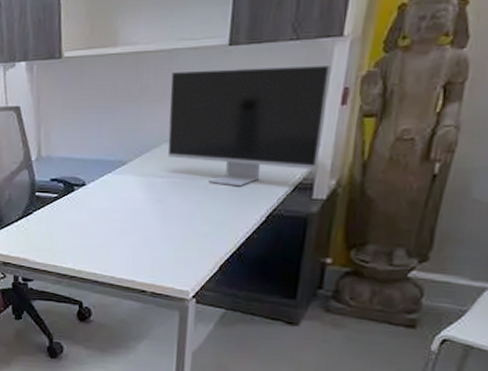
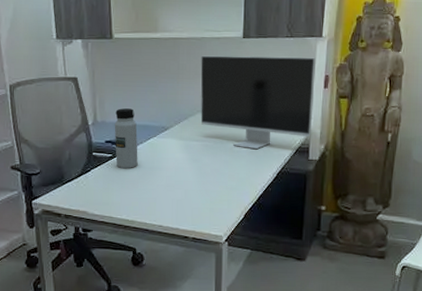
water bottle: none [61,140,89,210] -> present [114,108,138,168]

